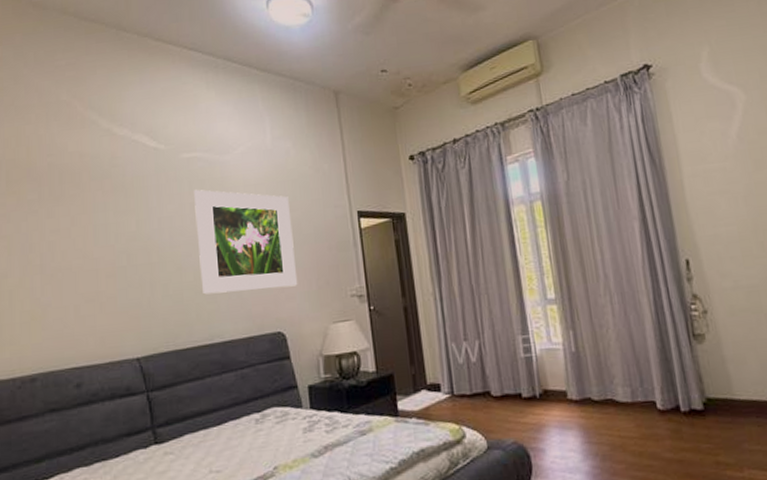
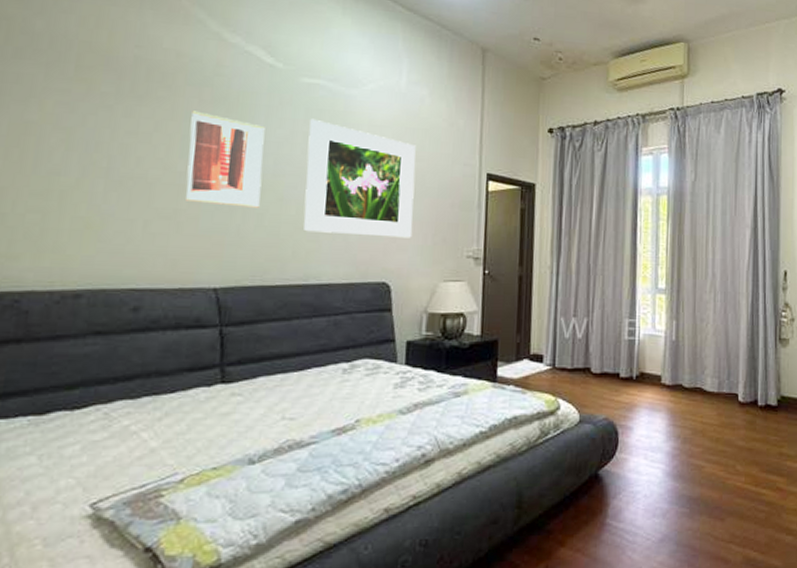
wall art: none [98,201,163,283] -> present [186,111,265,208]

